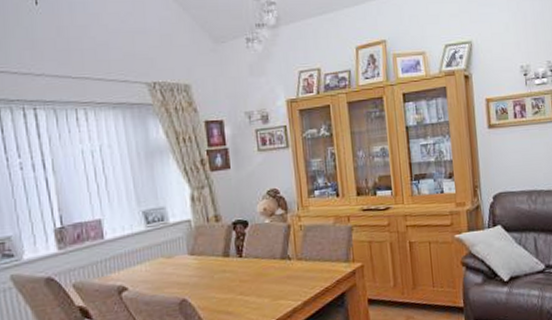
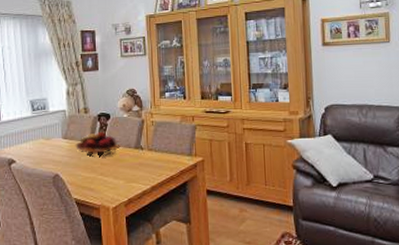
fruit basket: none [205,243,264,274] -> present [75,132,122,157]

